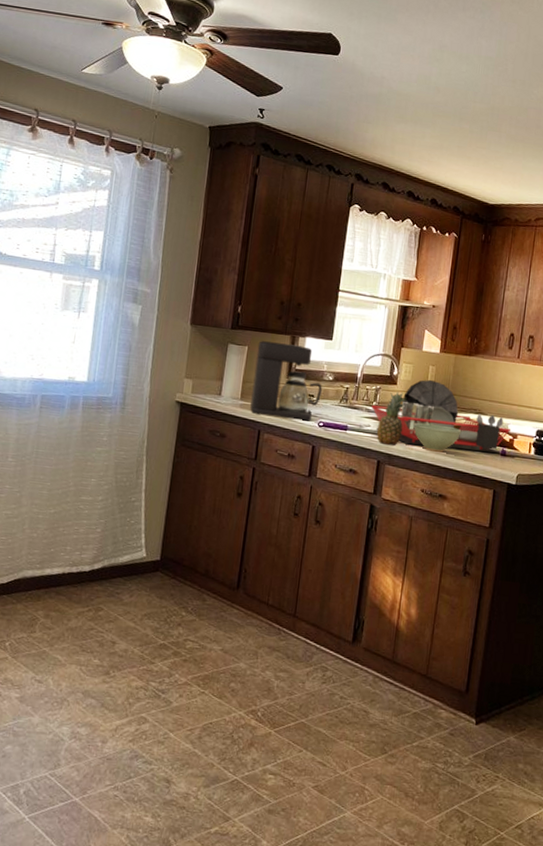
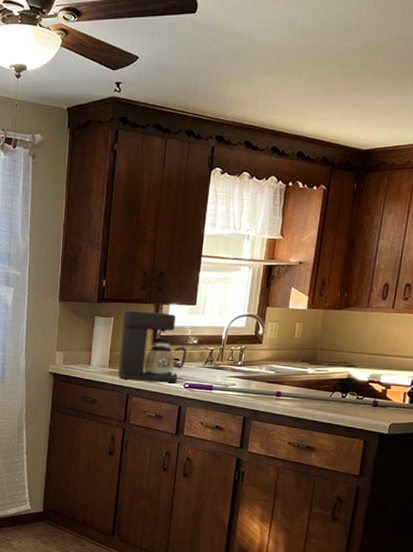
dish rack: present [371,379,512,454] -> none [236,336,384,405]
fruit: present [377,391,407,447] -> none [242,350,273,403]
bowl: present [412,422,462,453] -> none [279,378,331,407]

